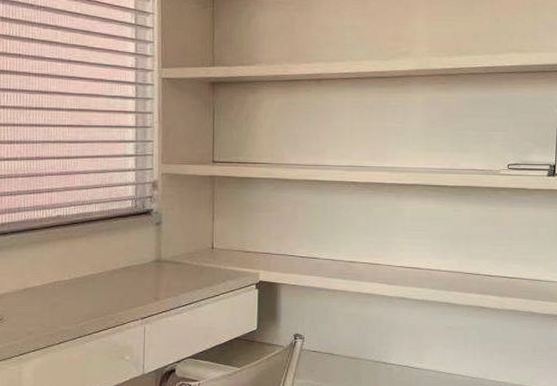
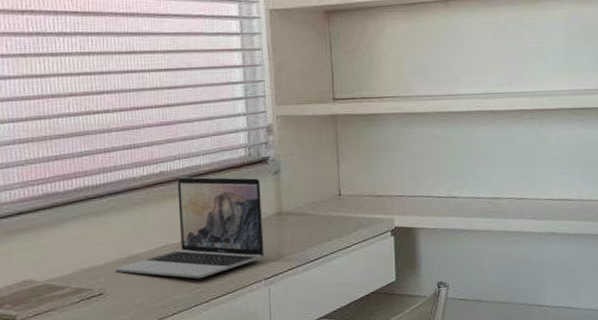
laptop: none [13,222,144,312] -> present [115,176,265,279]

